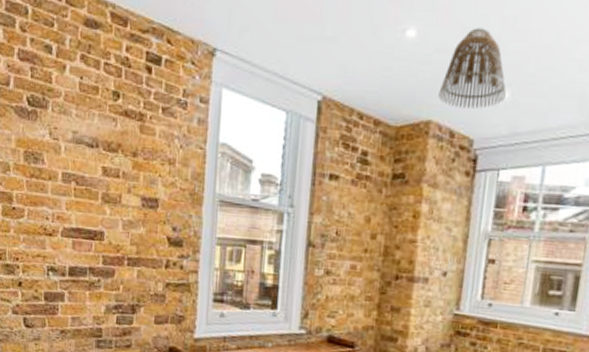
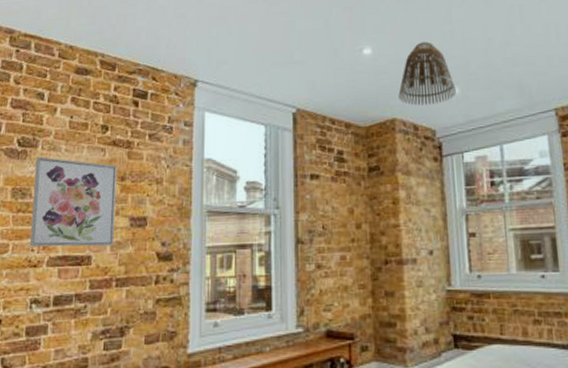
wall art: none [44,119,129,225] -> present [29,156,117,247]

